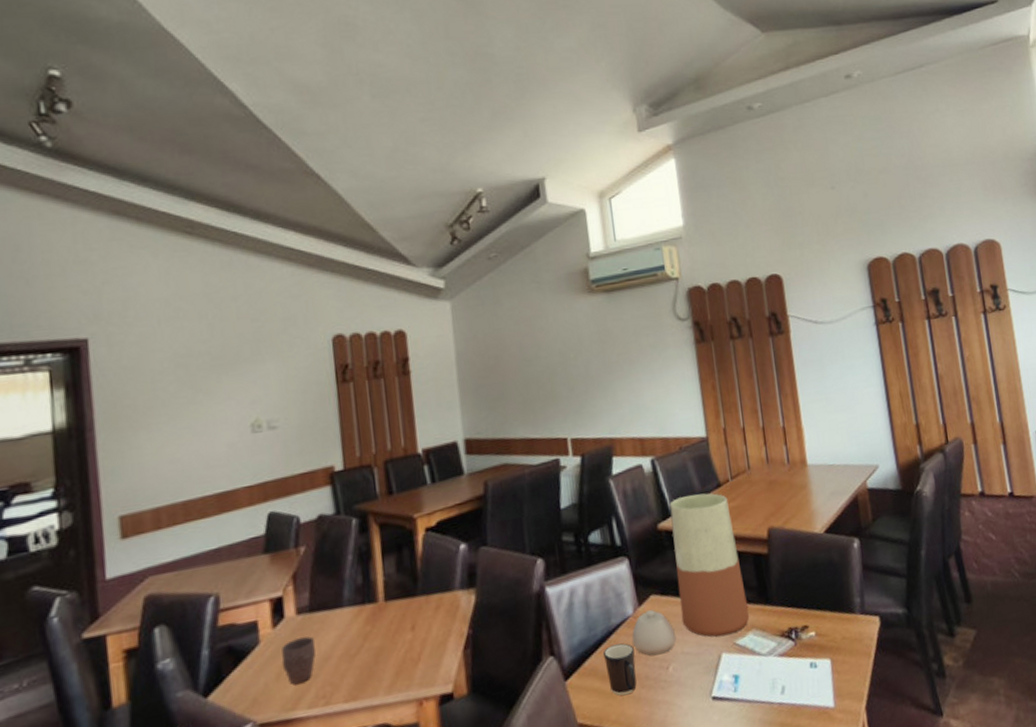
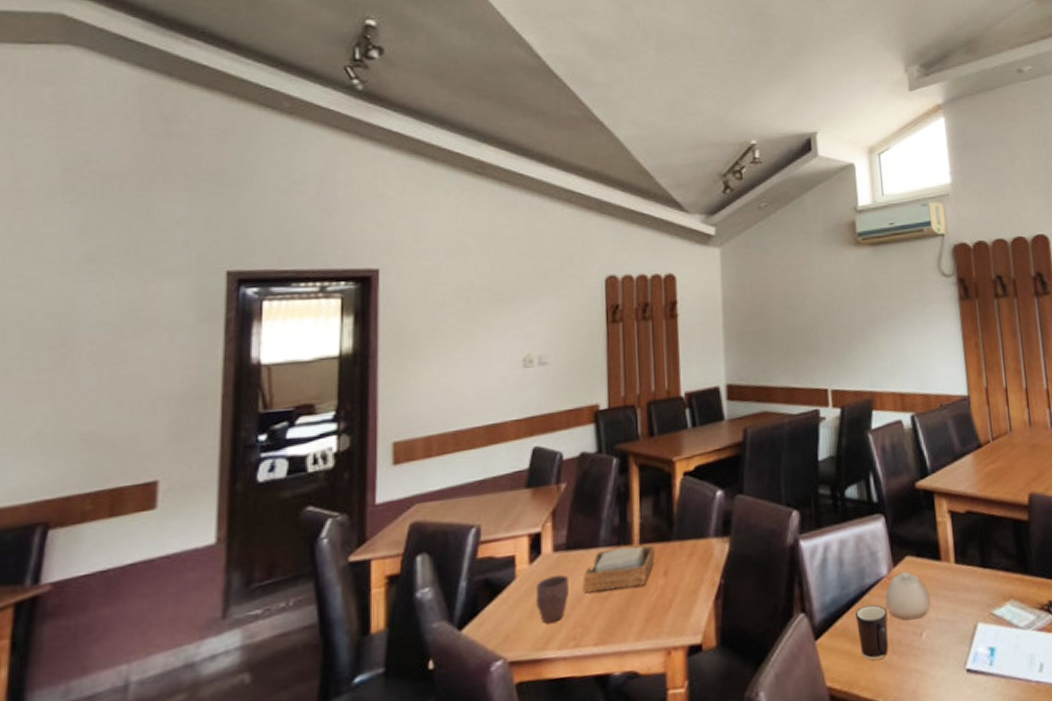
napkin holder: none [329,600,402,653] -> present [583,544,655,594]
vase: present [669,493,750,637] -> none [928,453,1008,605]

